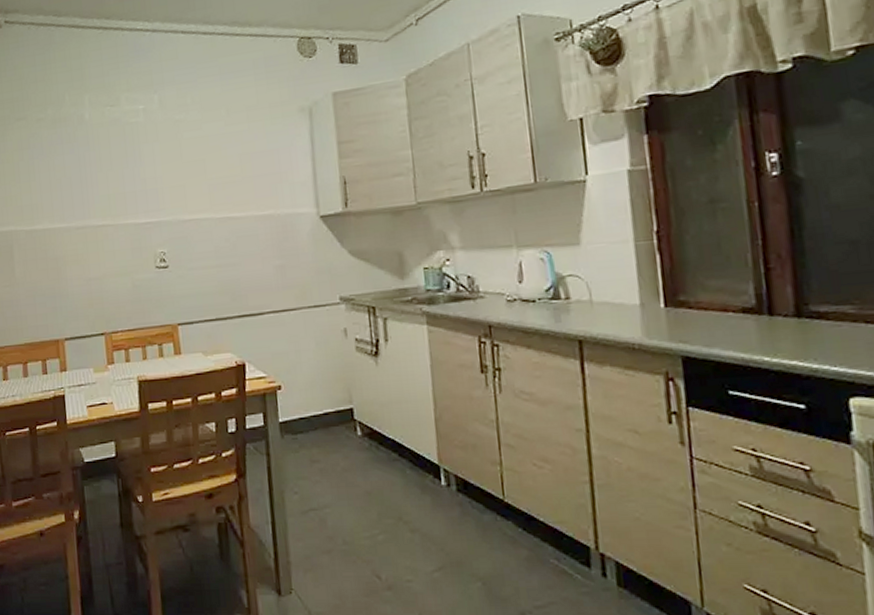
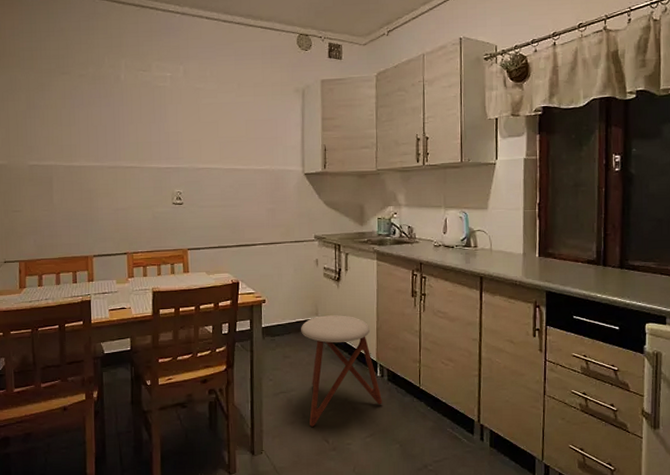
stool: none [331,402,453,557] -> present [301,315,383,427]

